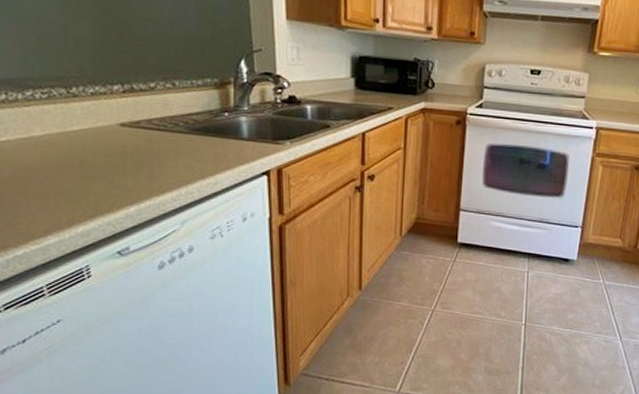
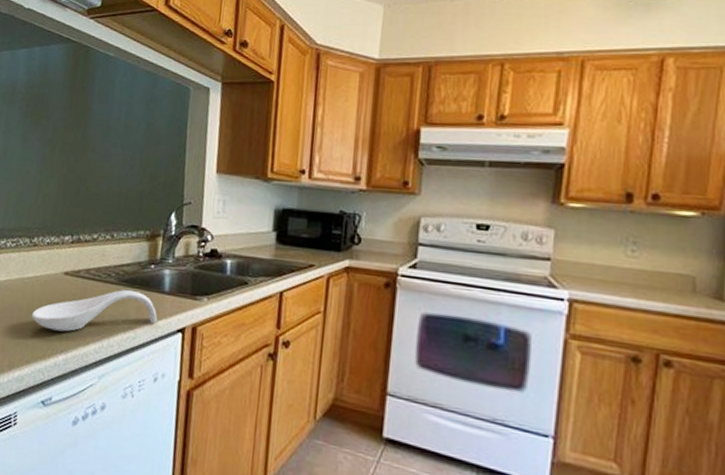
spoon rest: none [85,138,238,184] -> present [31,289,157,332]

